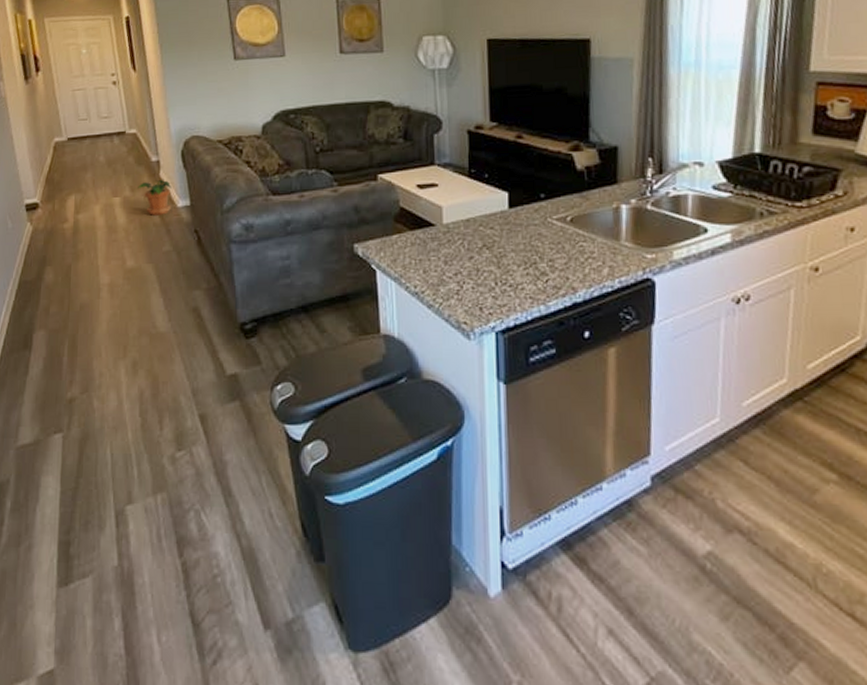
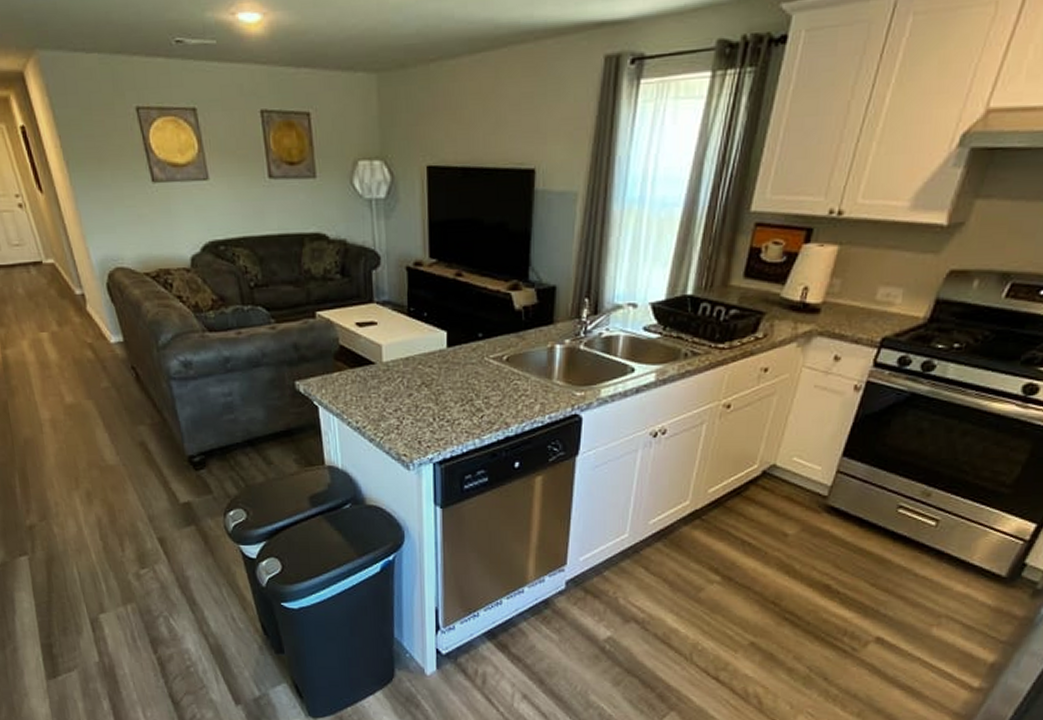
potted plant: present [138,179,172,216] -> none [65,313,104,352]

